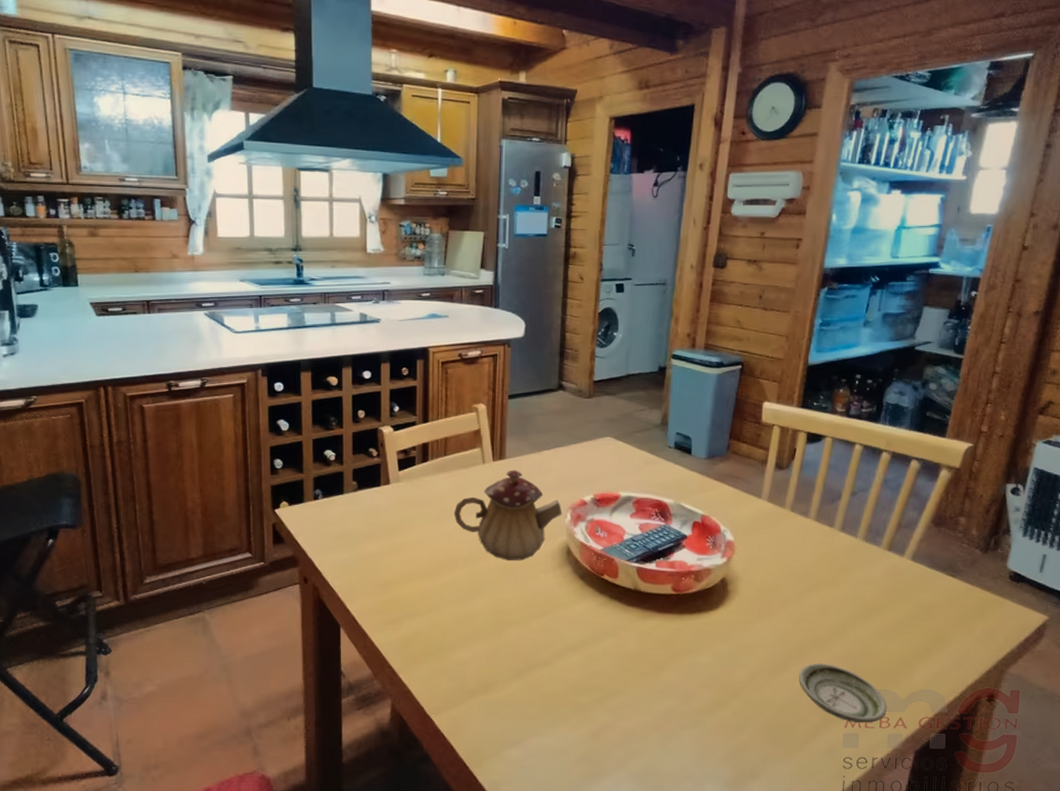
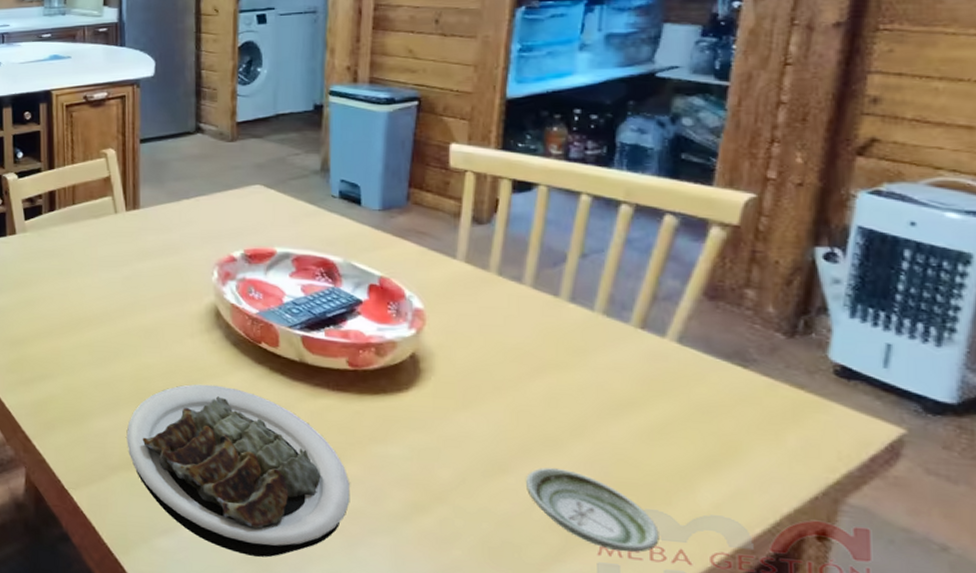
teapot: present [453,470,563,560] -> none [85,221,208,322]
plate: none [484,613,668,756] -> present [126,384,350,558]

